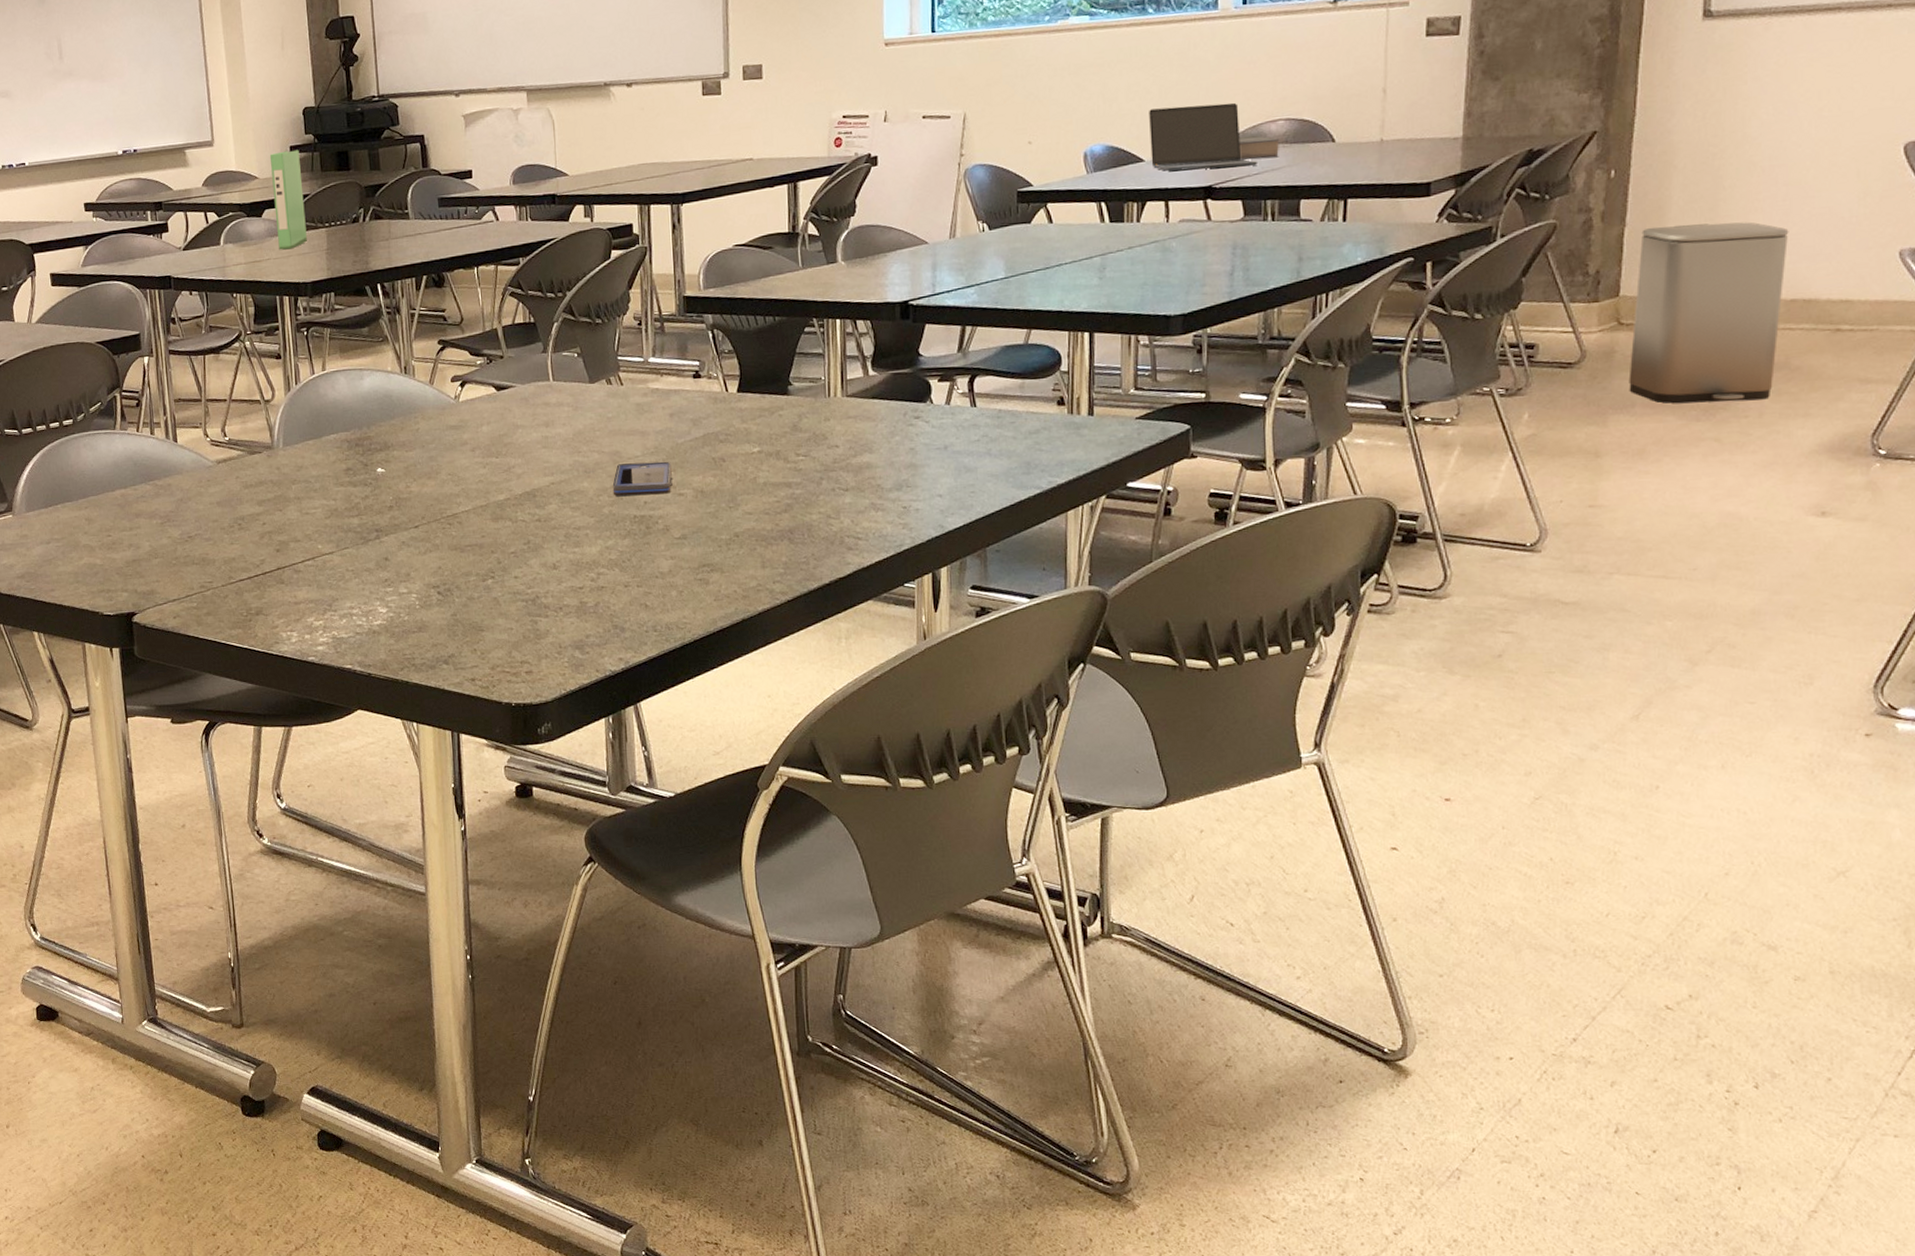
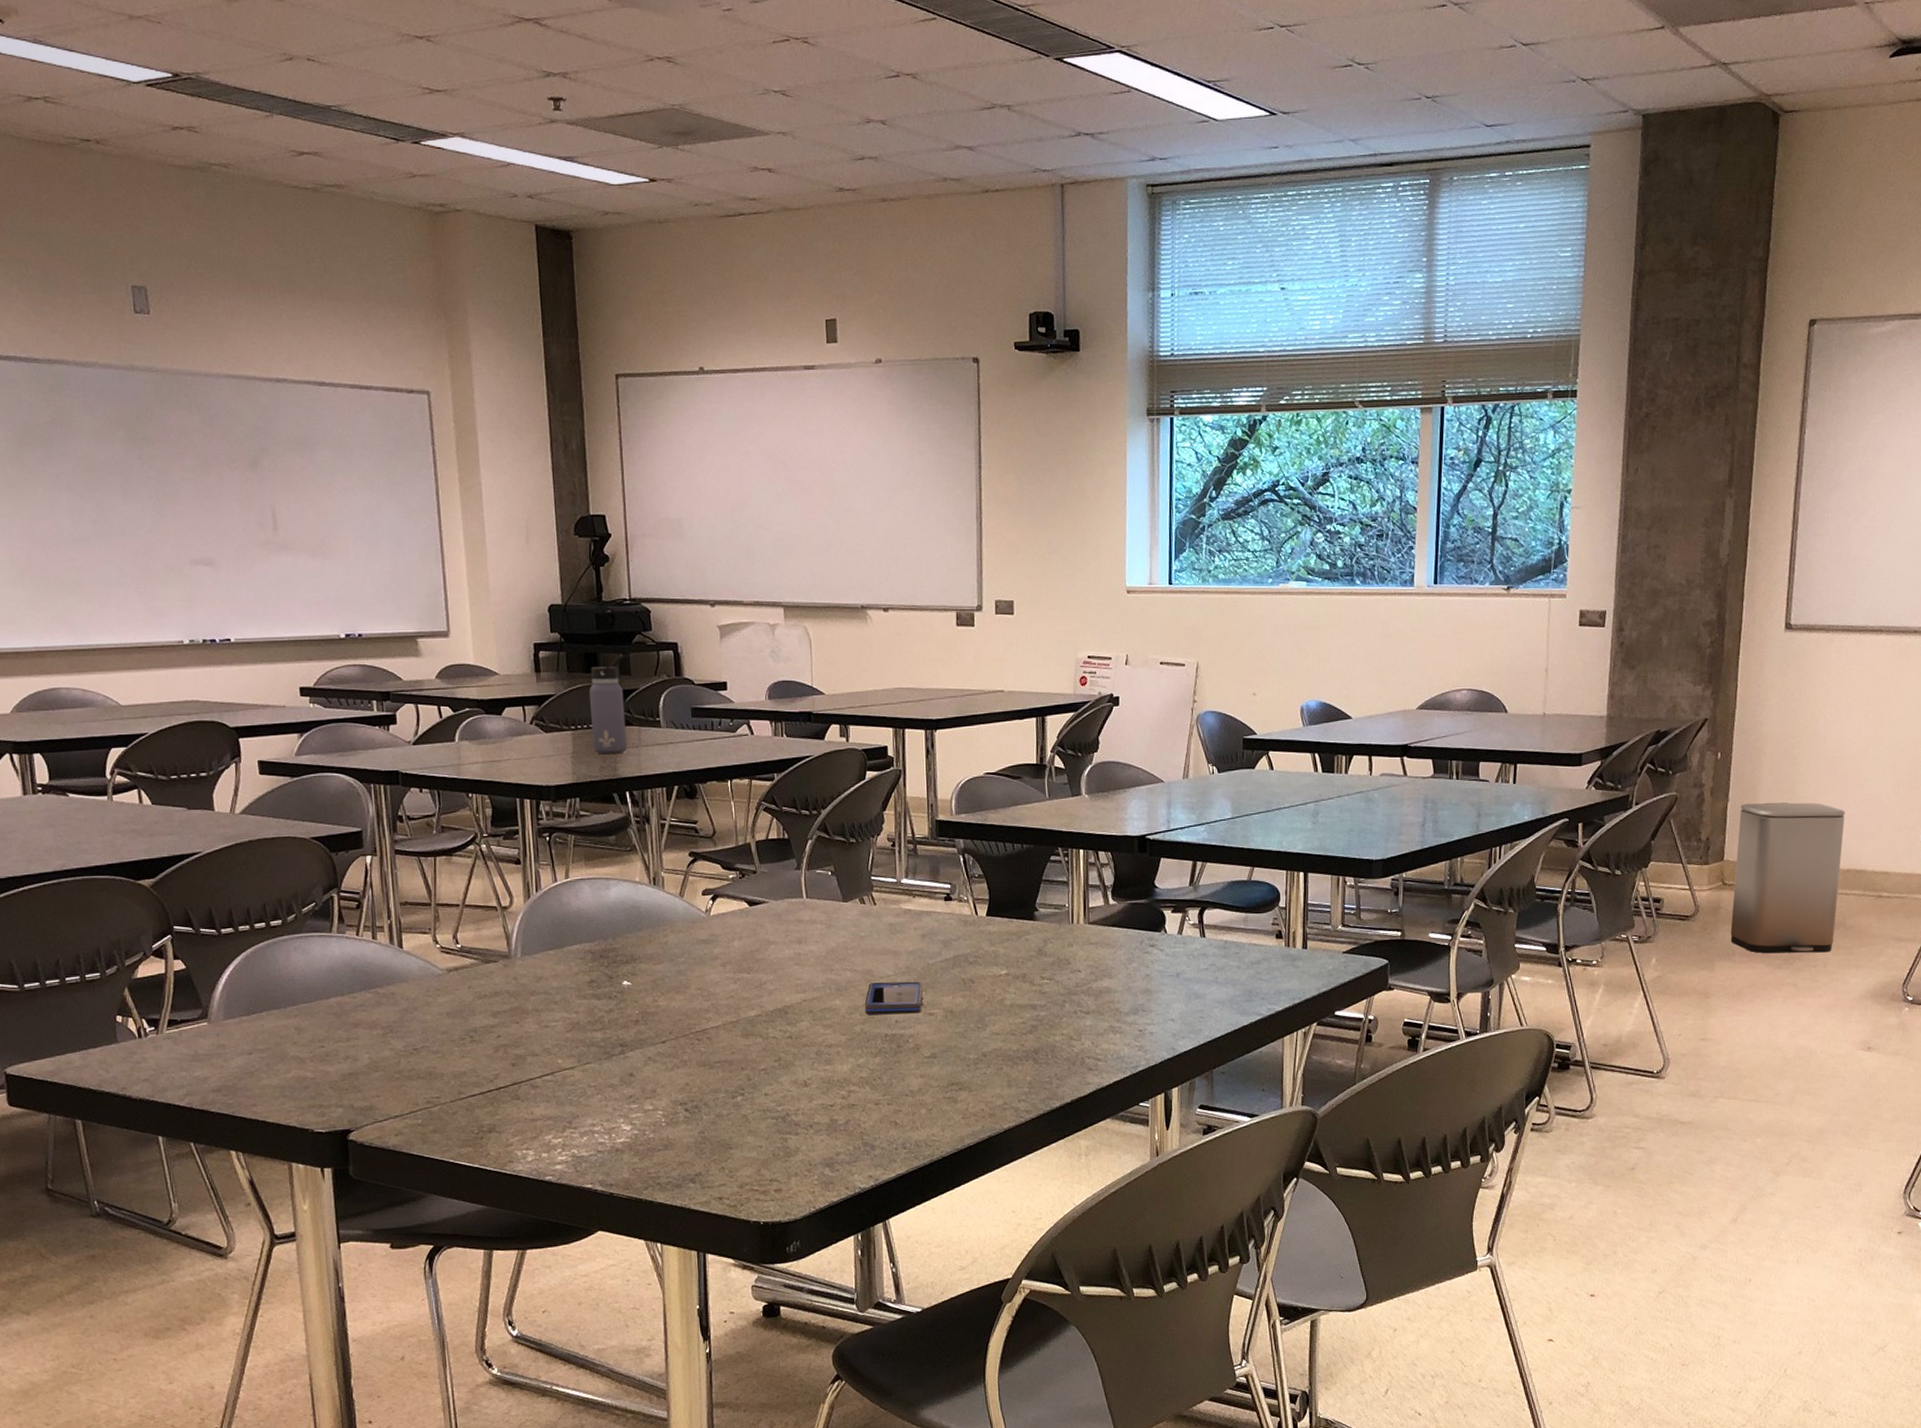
binder: present [269,149,307,250] -> none [511,648,551,751]
water bottle: none [342,149,378,249] -> present [589,653,627,755]
laptop: present [1149,102,1257,171] -> none [1356,671,1445,730]
book: present [1238,136,1279,161] -> none [1430,703,1463,724]

